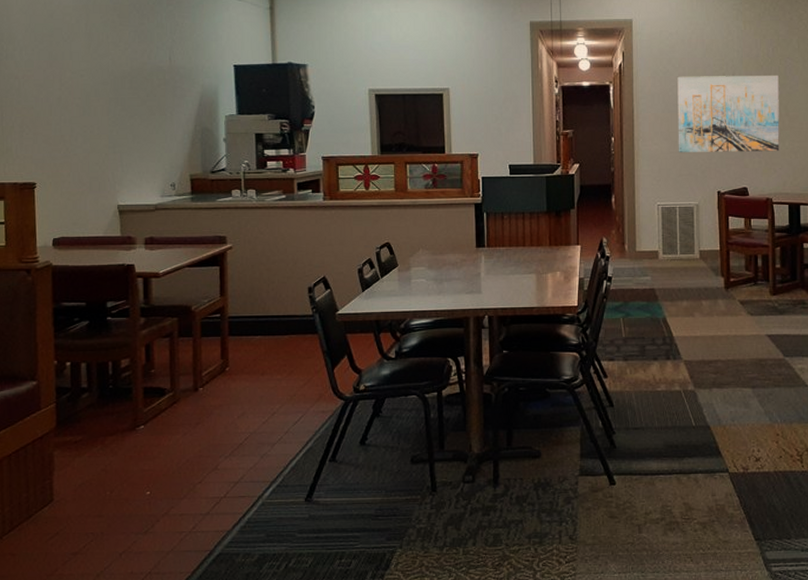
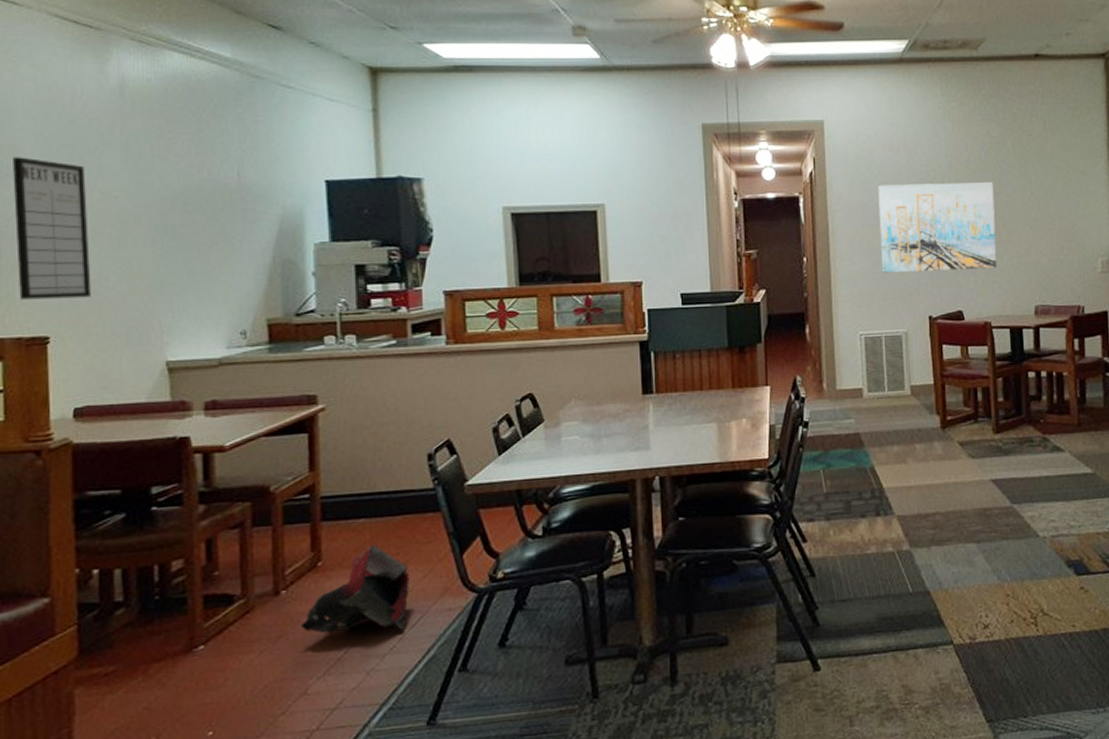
writing board: none [9,43,65,154] -> present [11,157,91,300]
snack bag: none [213,355,294,425] -> present [300,543,410,633]

